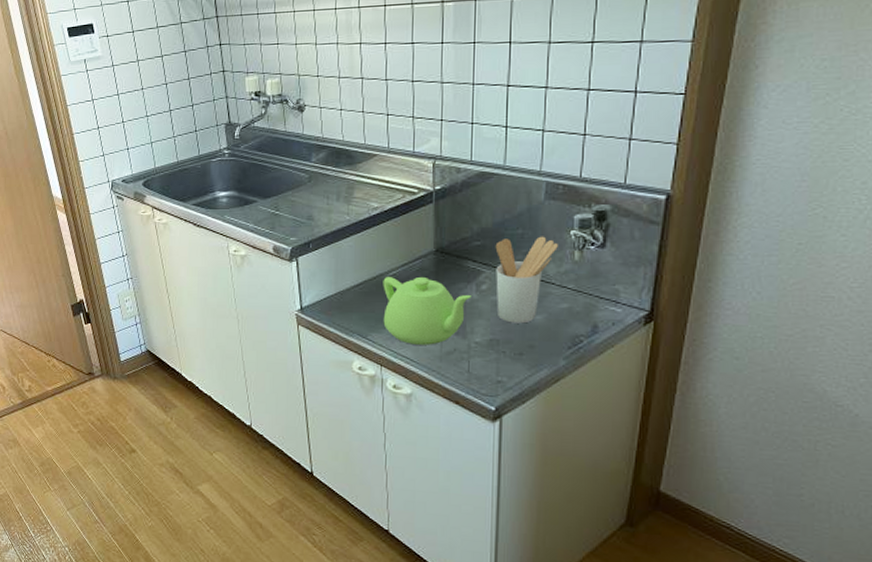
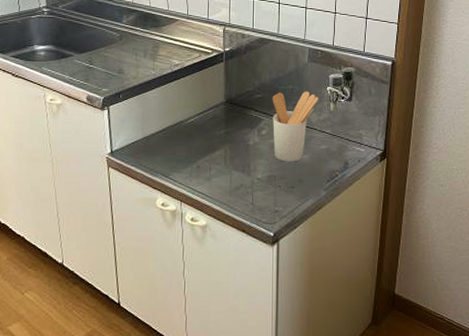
teapot: present [383,276,472,345] -> none [183,123,254,182]

